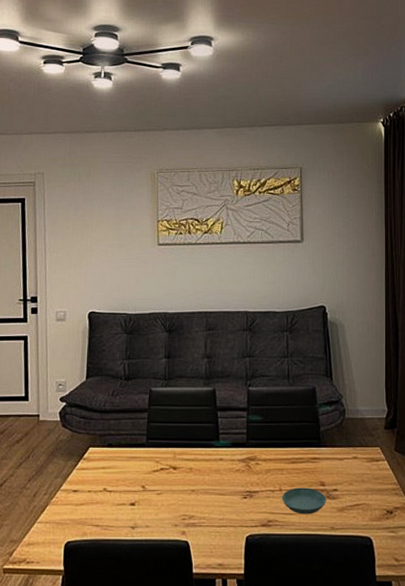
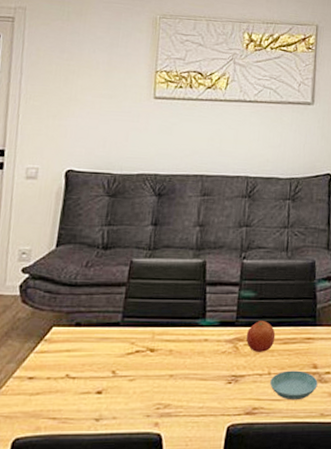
fruit: none [256,442,284,471] -> present [246,321,276,352]

